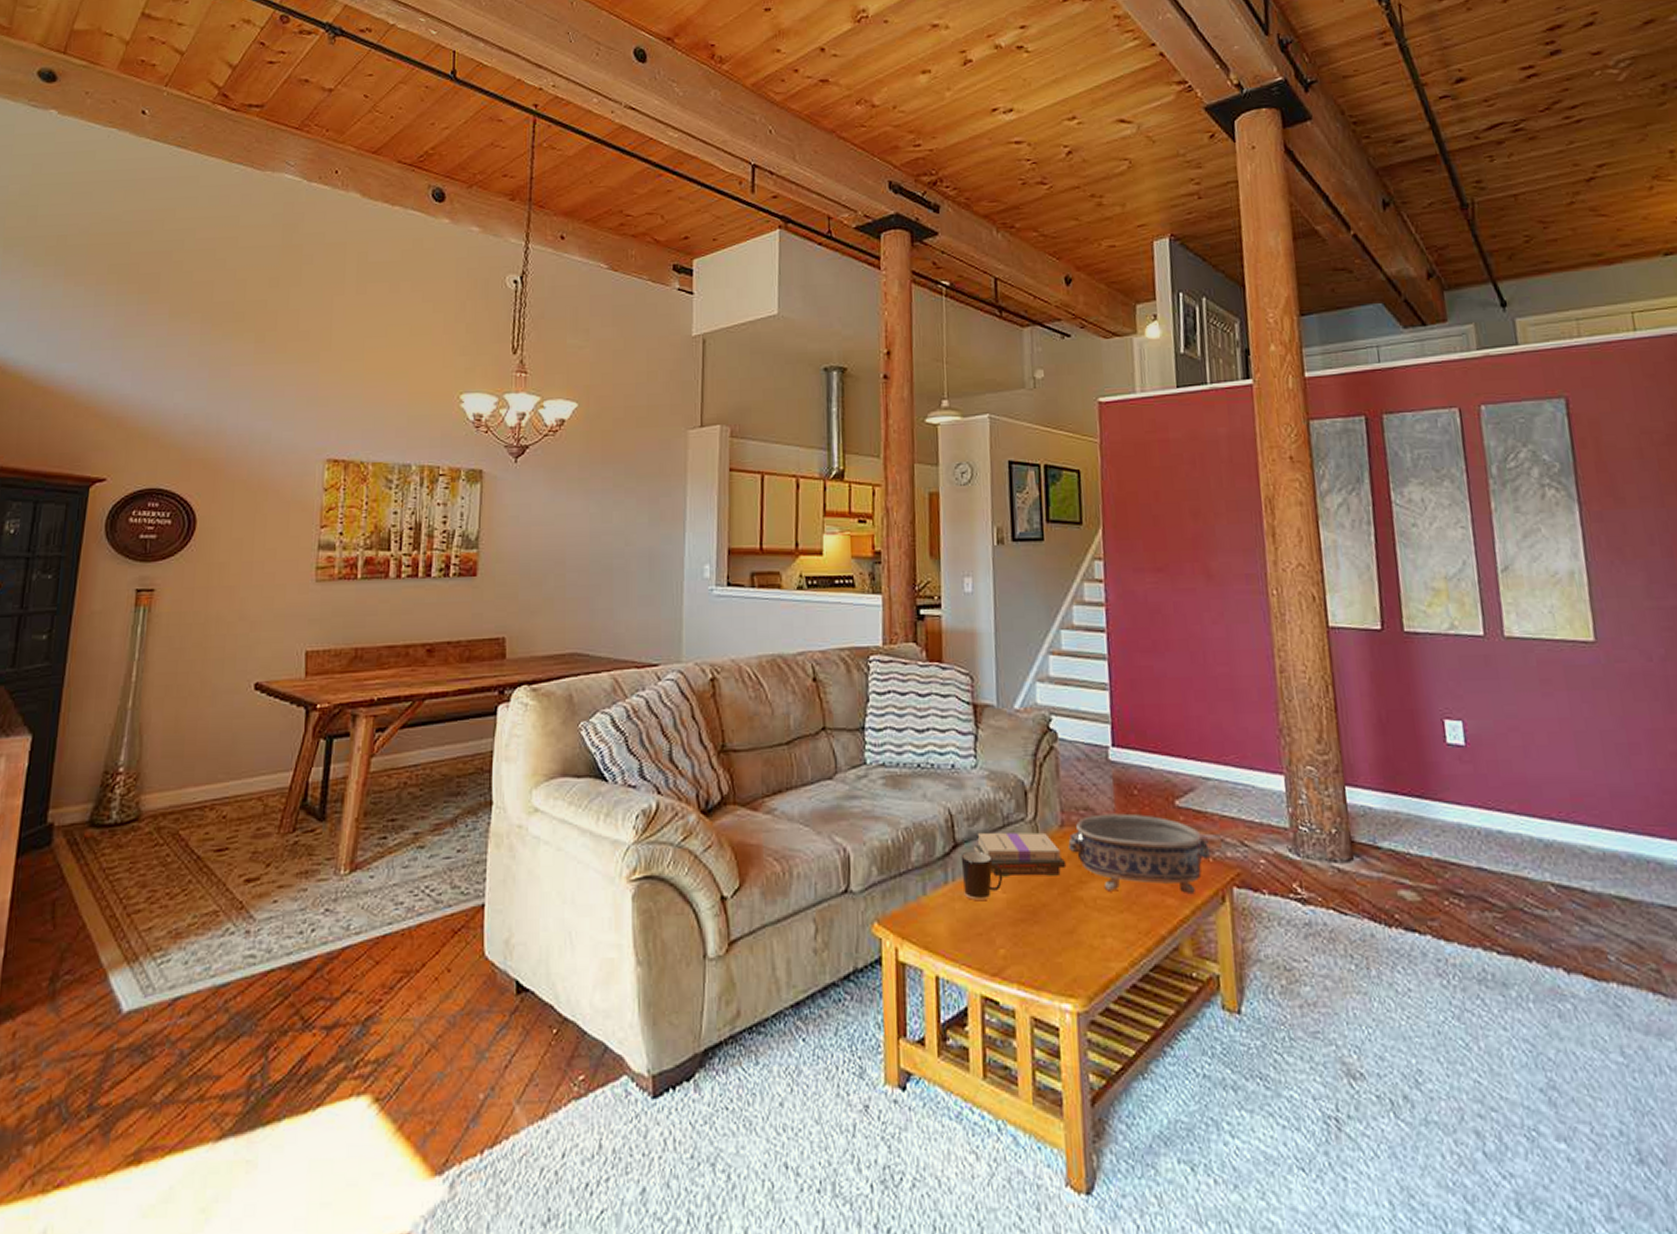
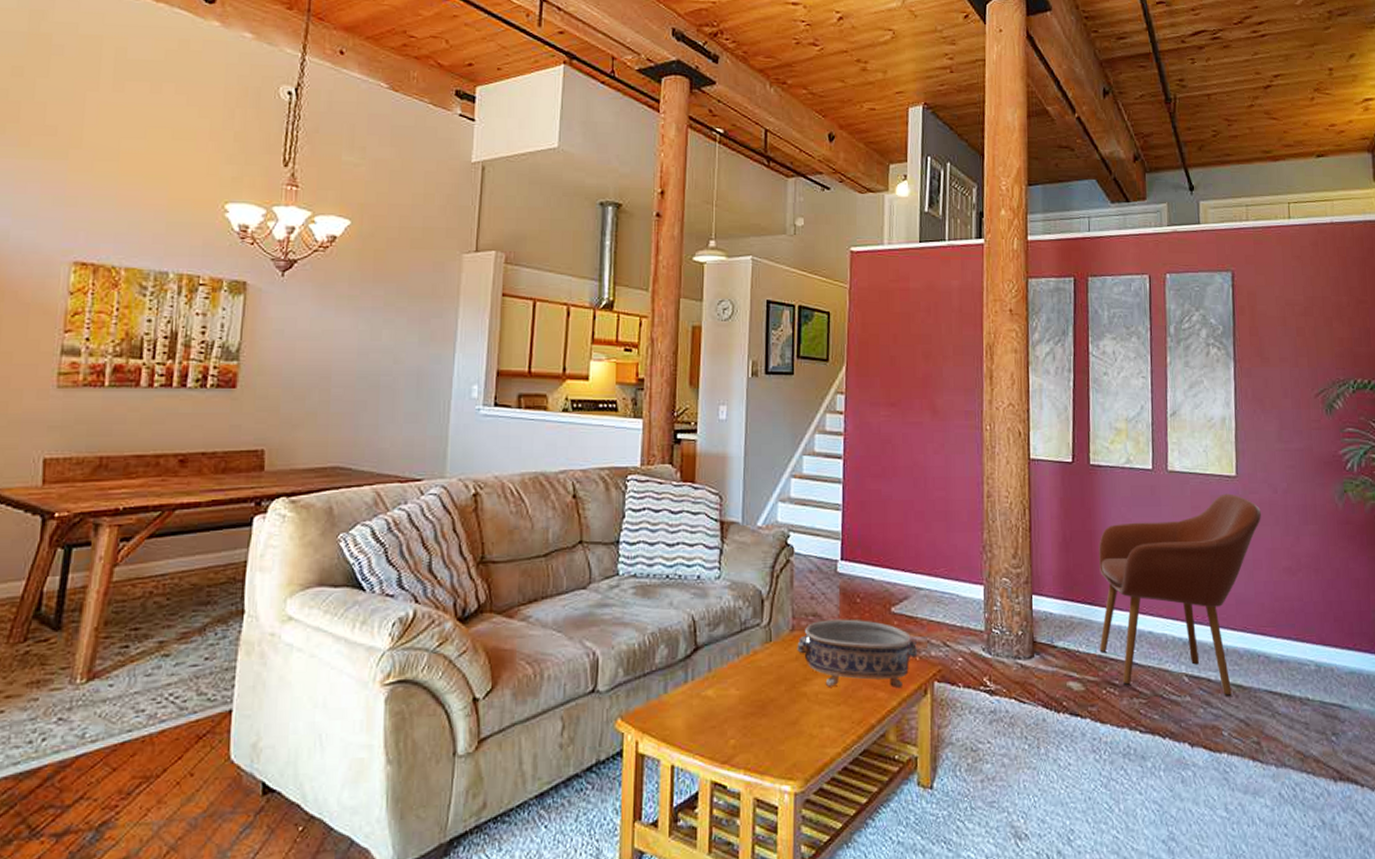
mug: present [960,851,1003,901] -> none [700,653,738,698]
books: present [974,832,1065,877] -> none [713,636,793,676]
armchair: none [1423,662,1634,913] -> present [1099,493,1261,697]

